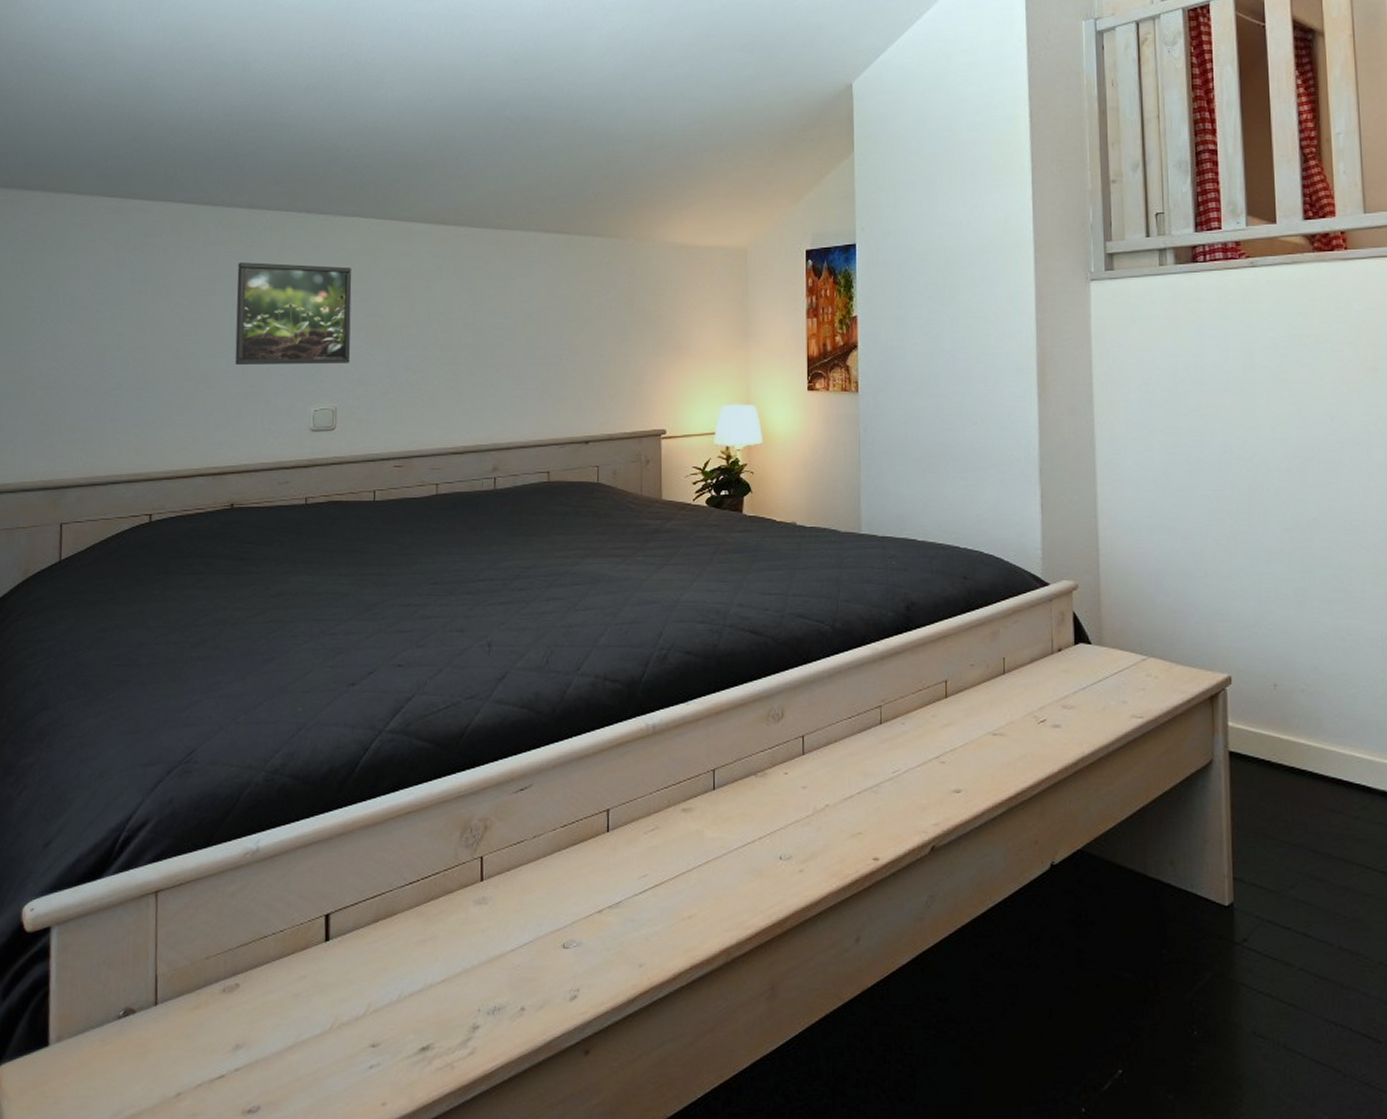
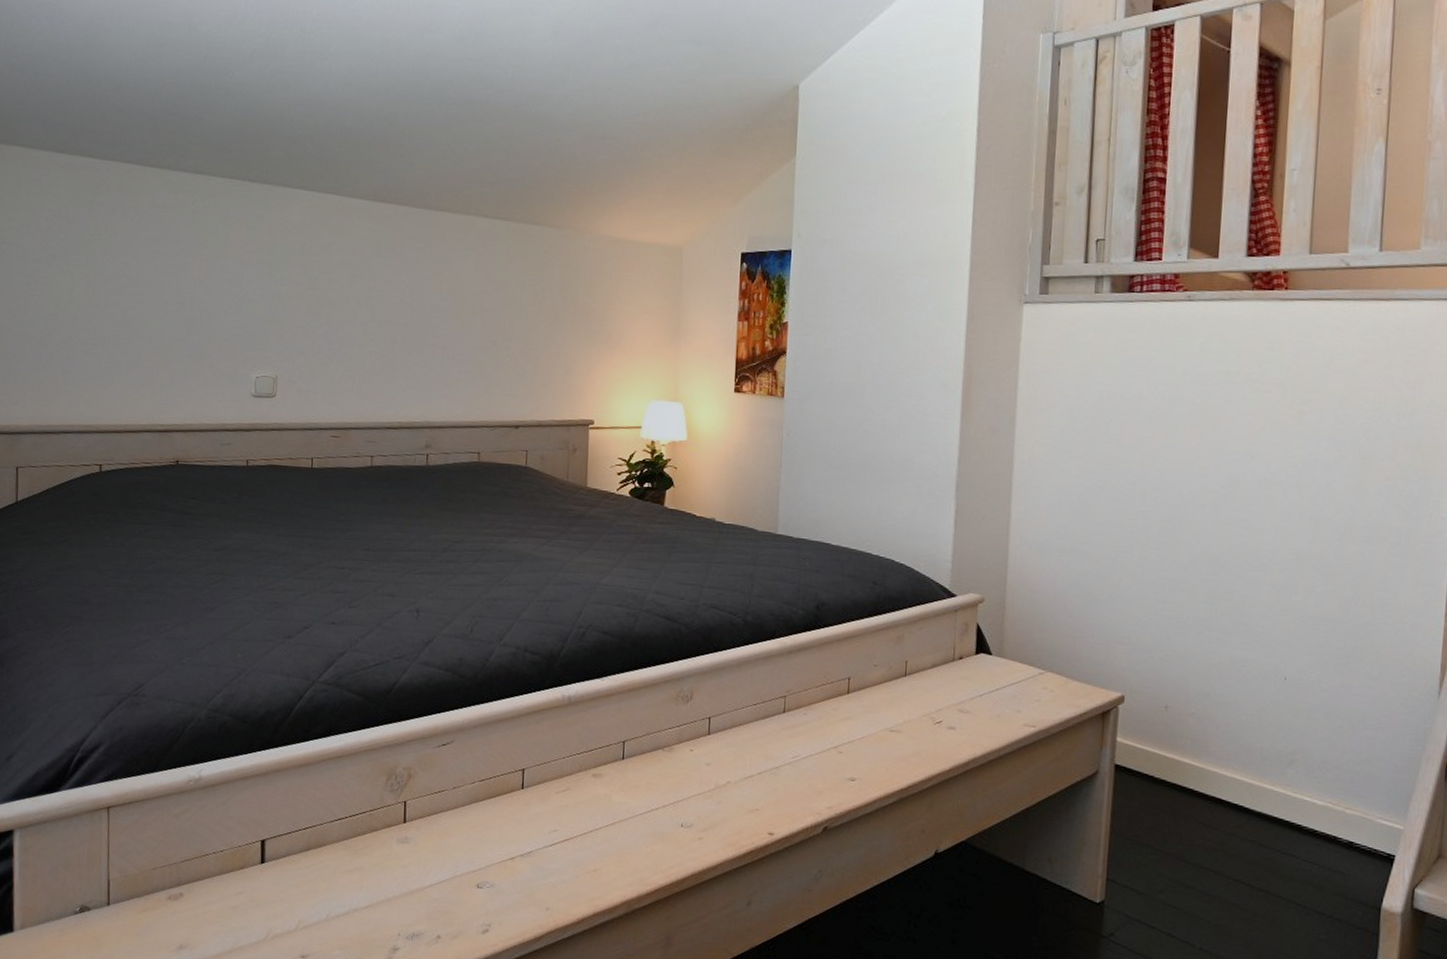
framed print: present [234,262,352,364] -> none [180,227,294,334]

